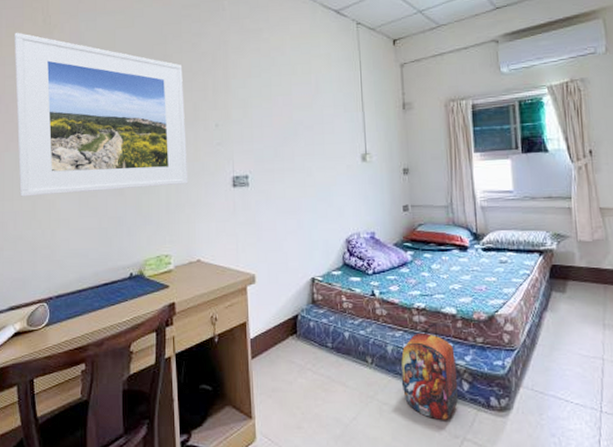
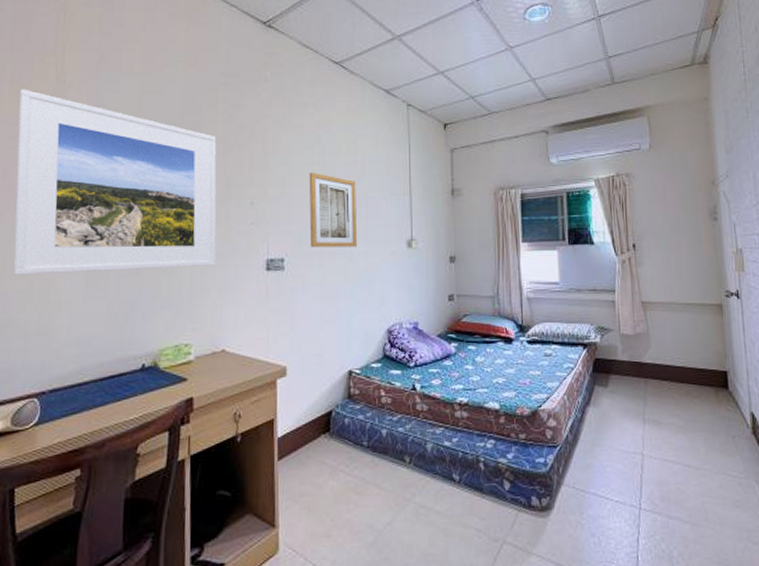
wall art: none [267,93,315,165] -> present [309,172,358,248]
backpack: present [401,324,459,420] -> none [440,419,499,522]

